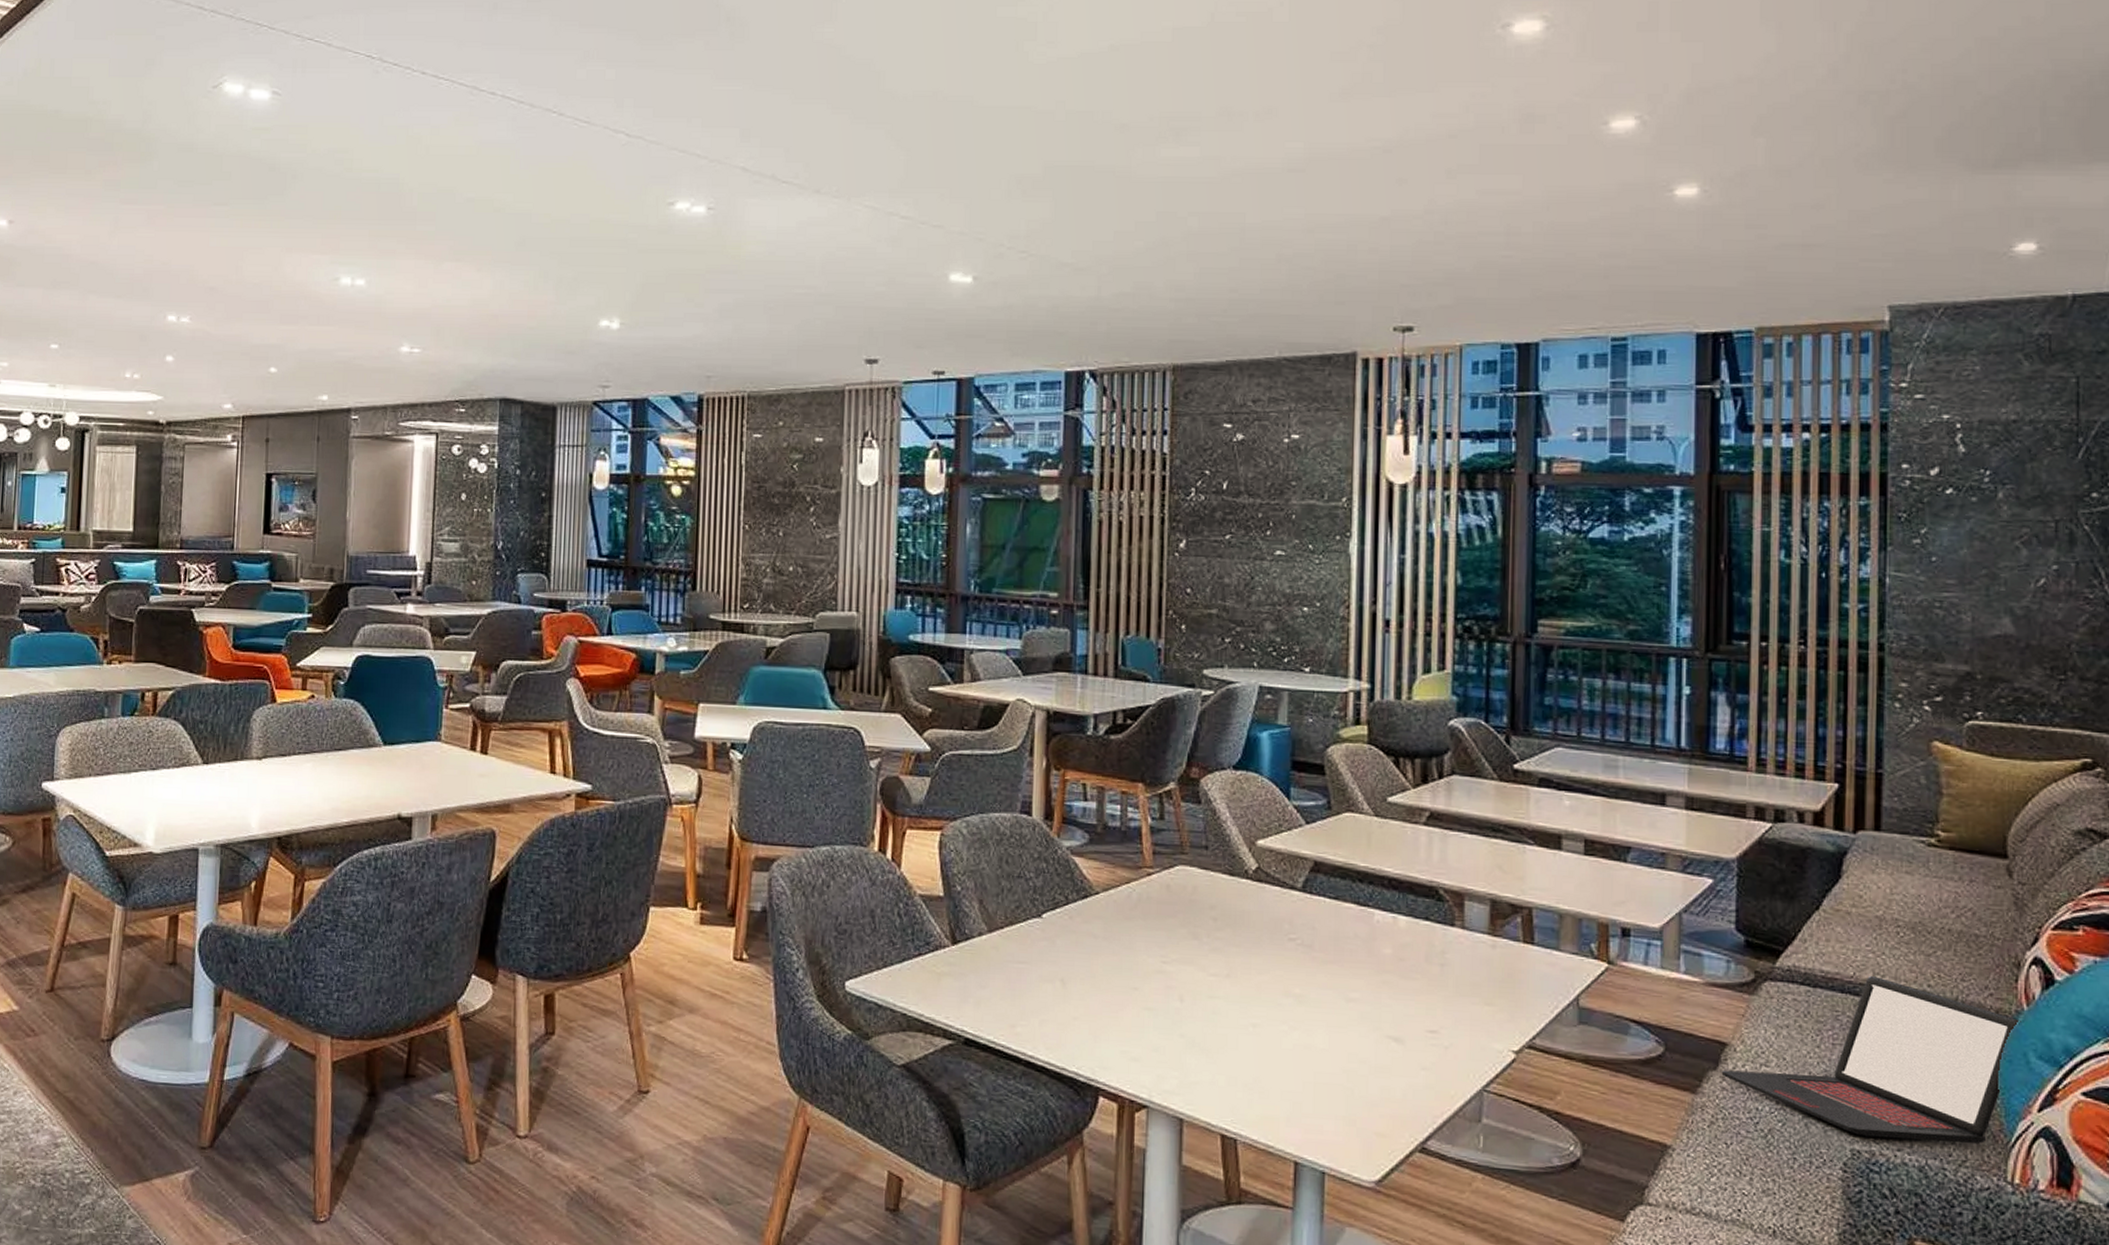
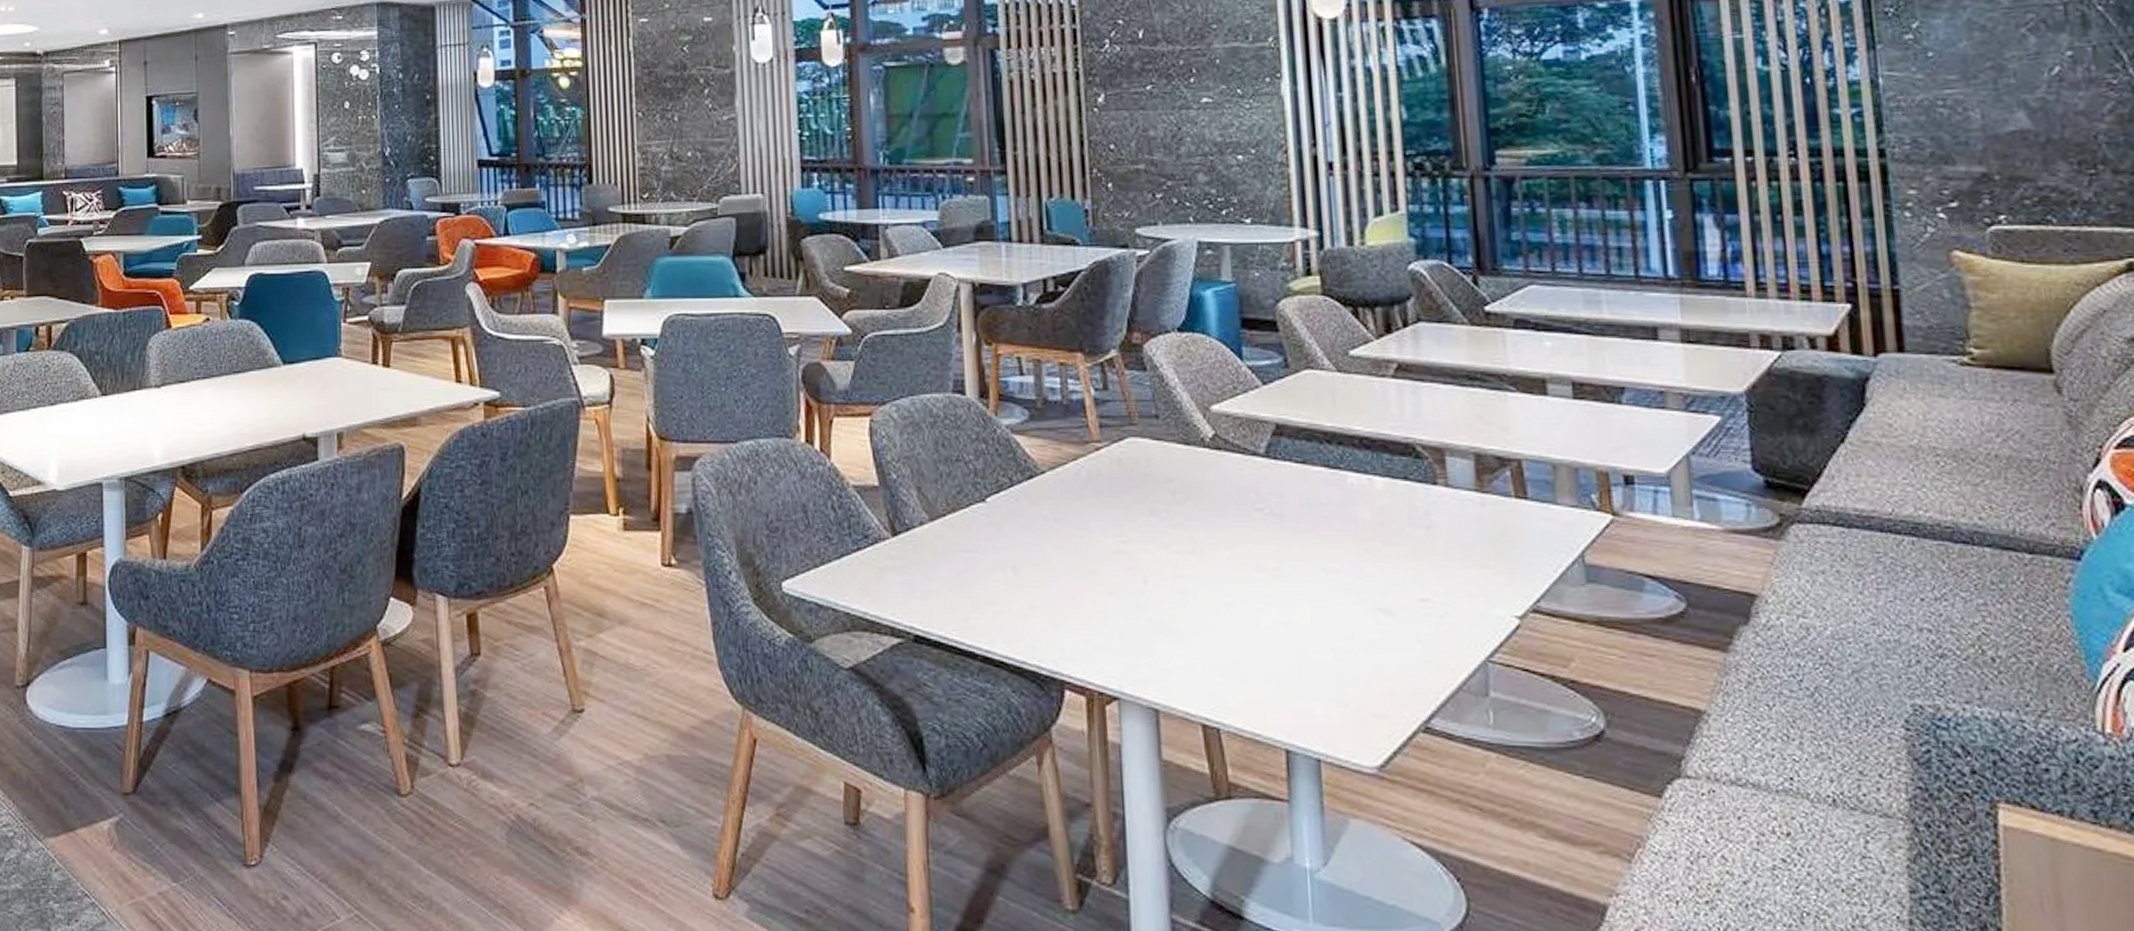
laptop: present [1721,976,2021,1144] -> none [1754,512,2092,691]

